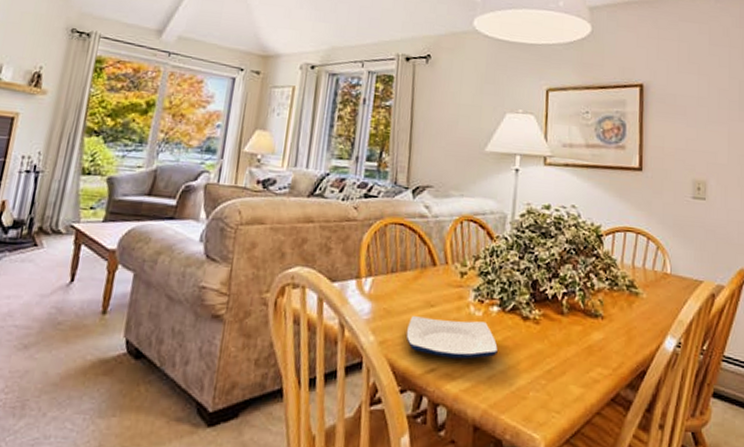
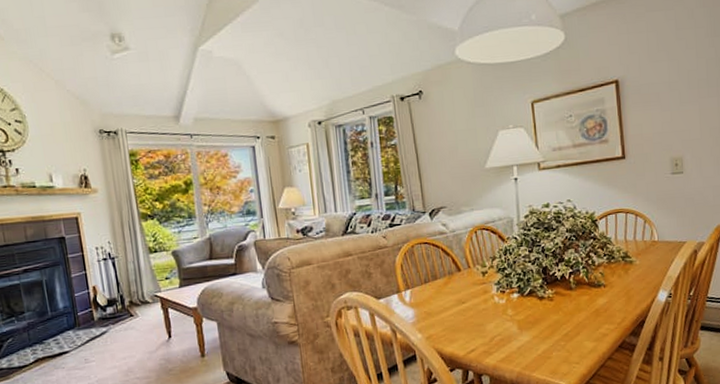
plate: present [406,316,498,359] -> none [446,307,522,340]

